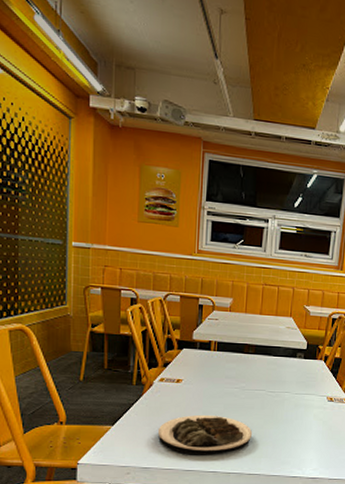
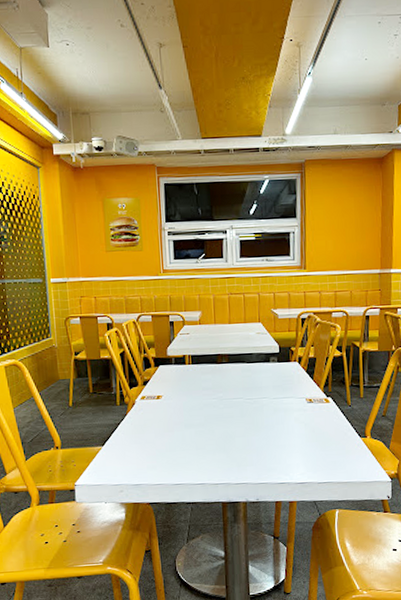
plate: present [157,414,252,455] -> none [144,427,235,469]

